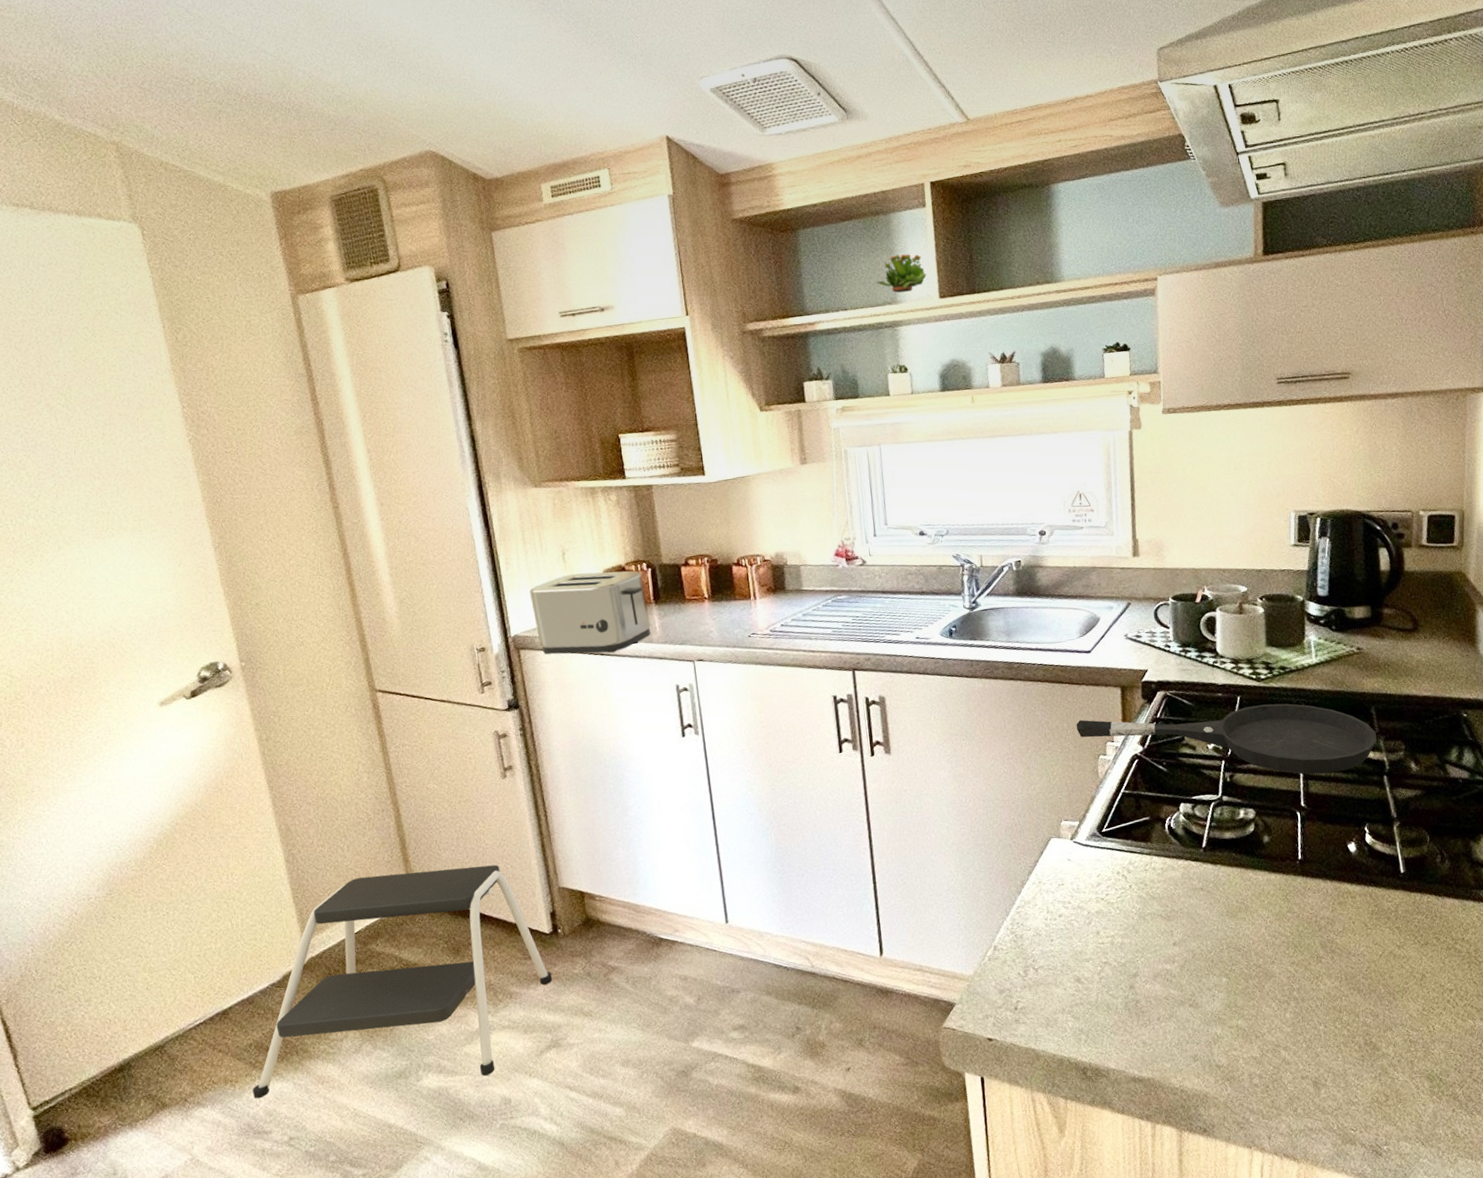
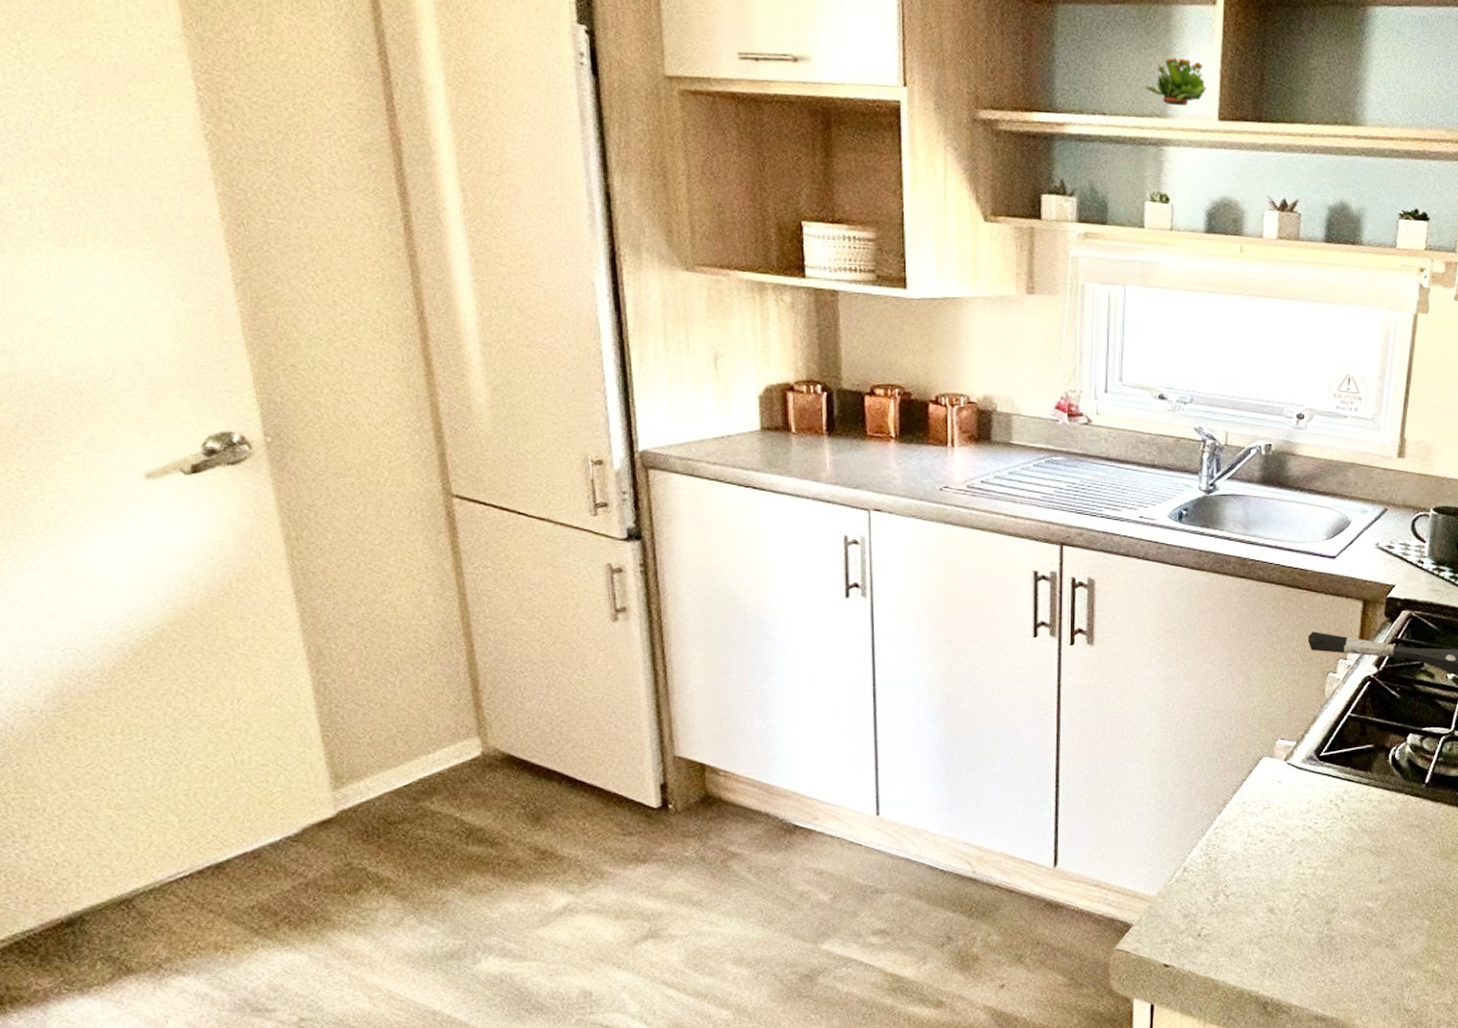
step stool: present [252,864,553,1099] -> none [252,720,657,971]
toaster: present [530,570,651,655] -> none [668,385,819,488]

